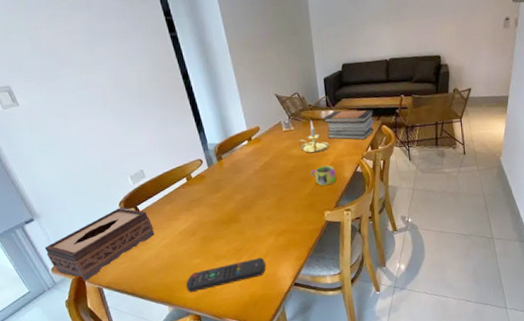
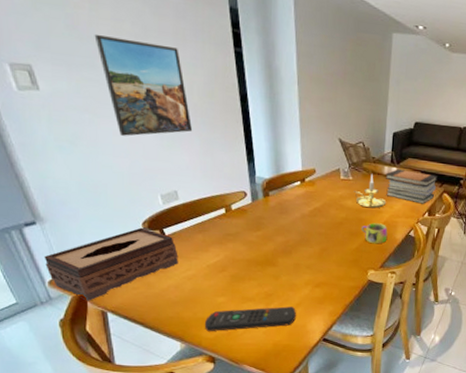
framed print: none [54,44,147,131] -> present [94,34,193,136]

